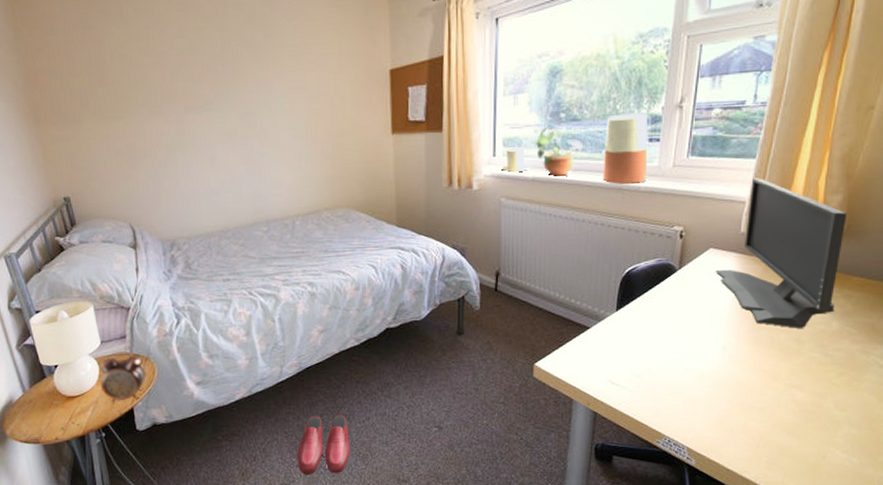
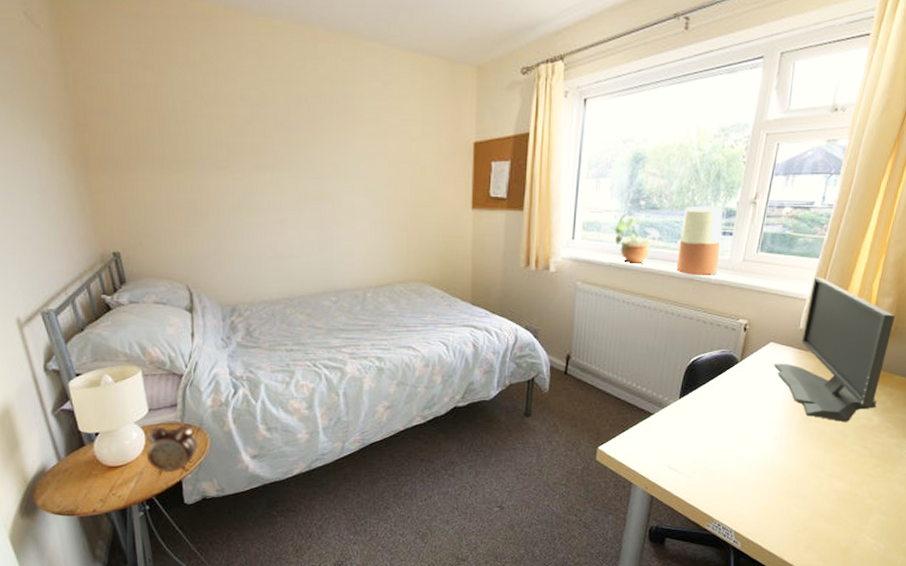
slippers: present [297,414,350,474] -> none [355,492,410,552]
candle: present [501,147,531,173] -> none [579,231,608,257]

